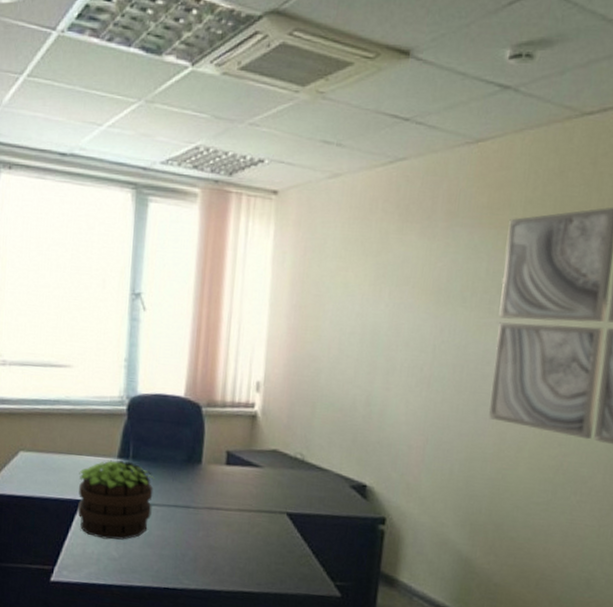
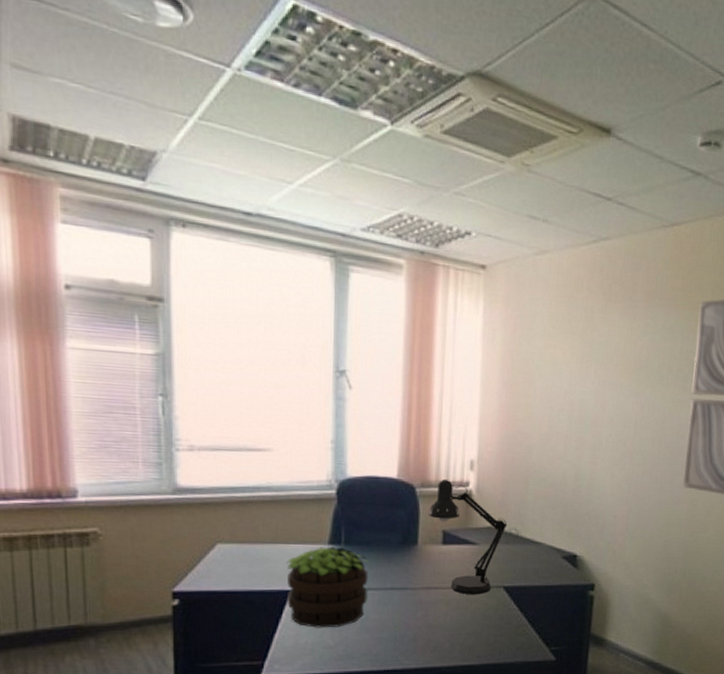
desk lamp: none [213,400,293,519] -> present [428,480,508,595]

